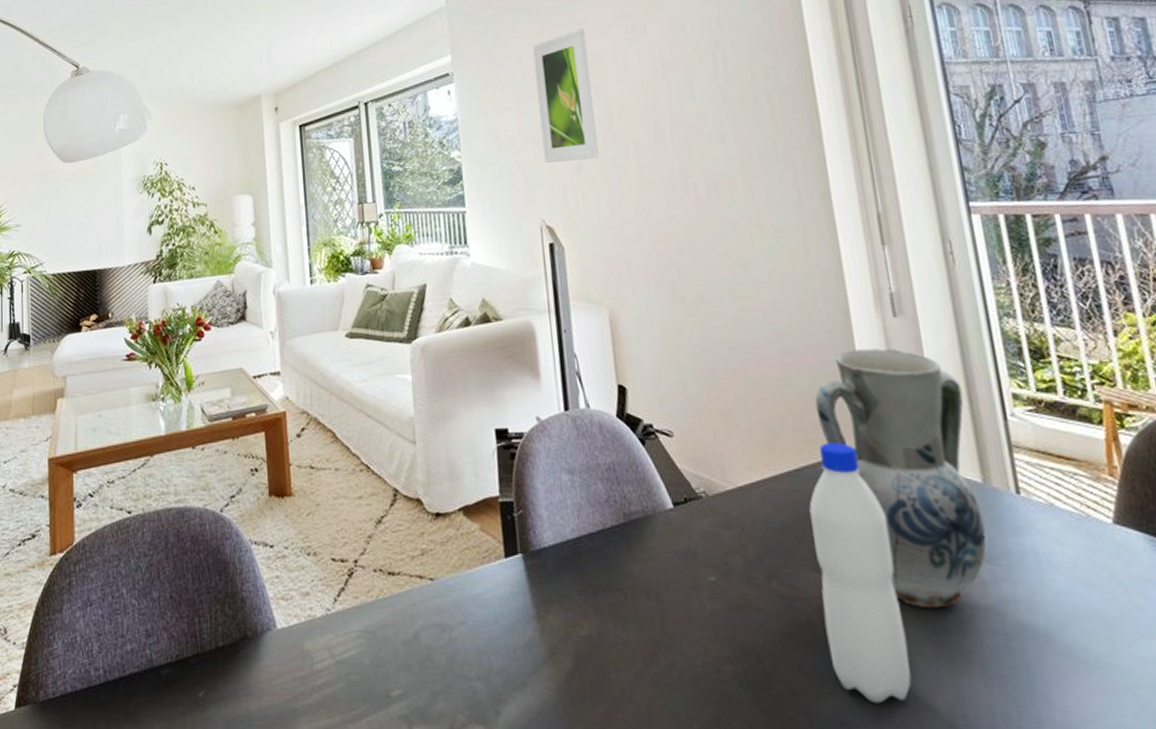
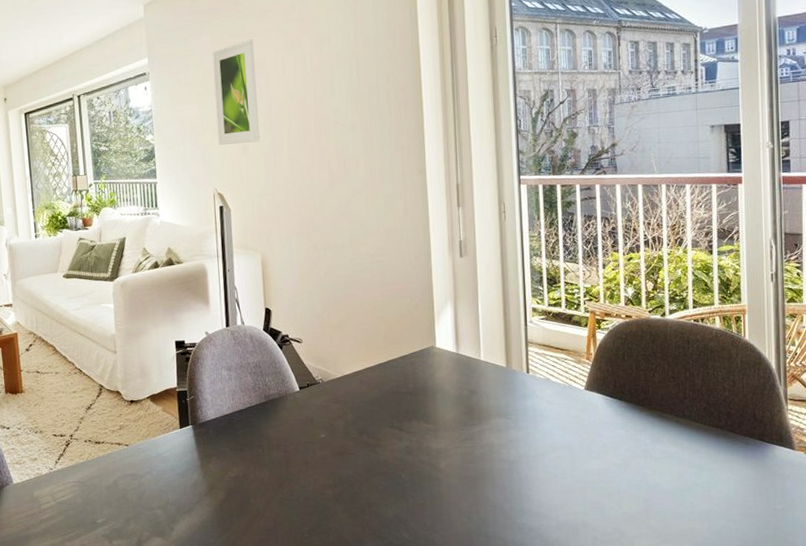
water bottle: present [809,442,912,704] -> none [391,343,447,508]
vase: present [815,348,987,609] -> none [401,279,504,448]

